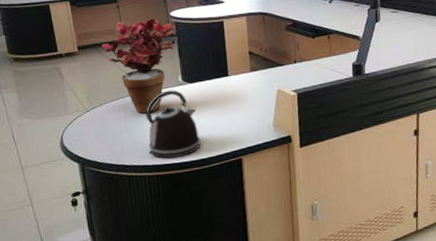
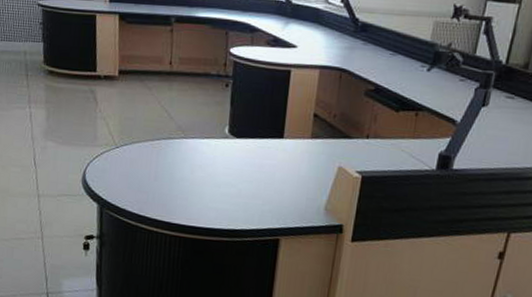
potted plant: present [102,19,175,114] -> none [146,49,233,164]
kettle: present [146,90,201,158] -> none [175,141,238,222]

